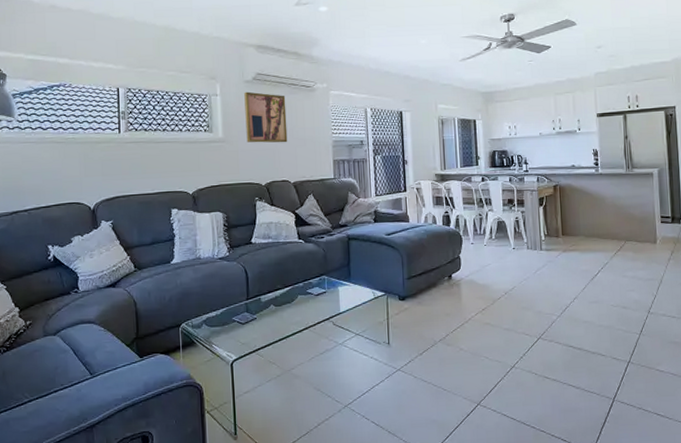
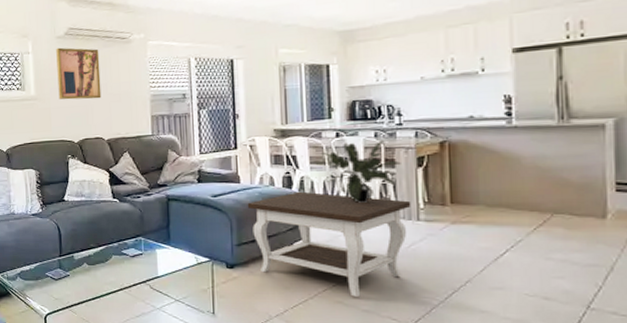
side table: none [415,228,536,319] -> present [247,191,412,298]
potted plant: none [471,184,528,237] -> present [321,140,401,203]

